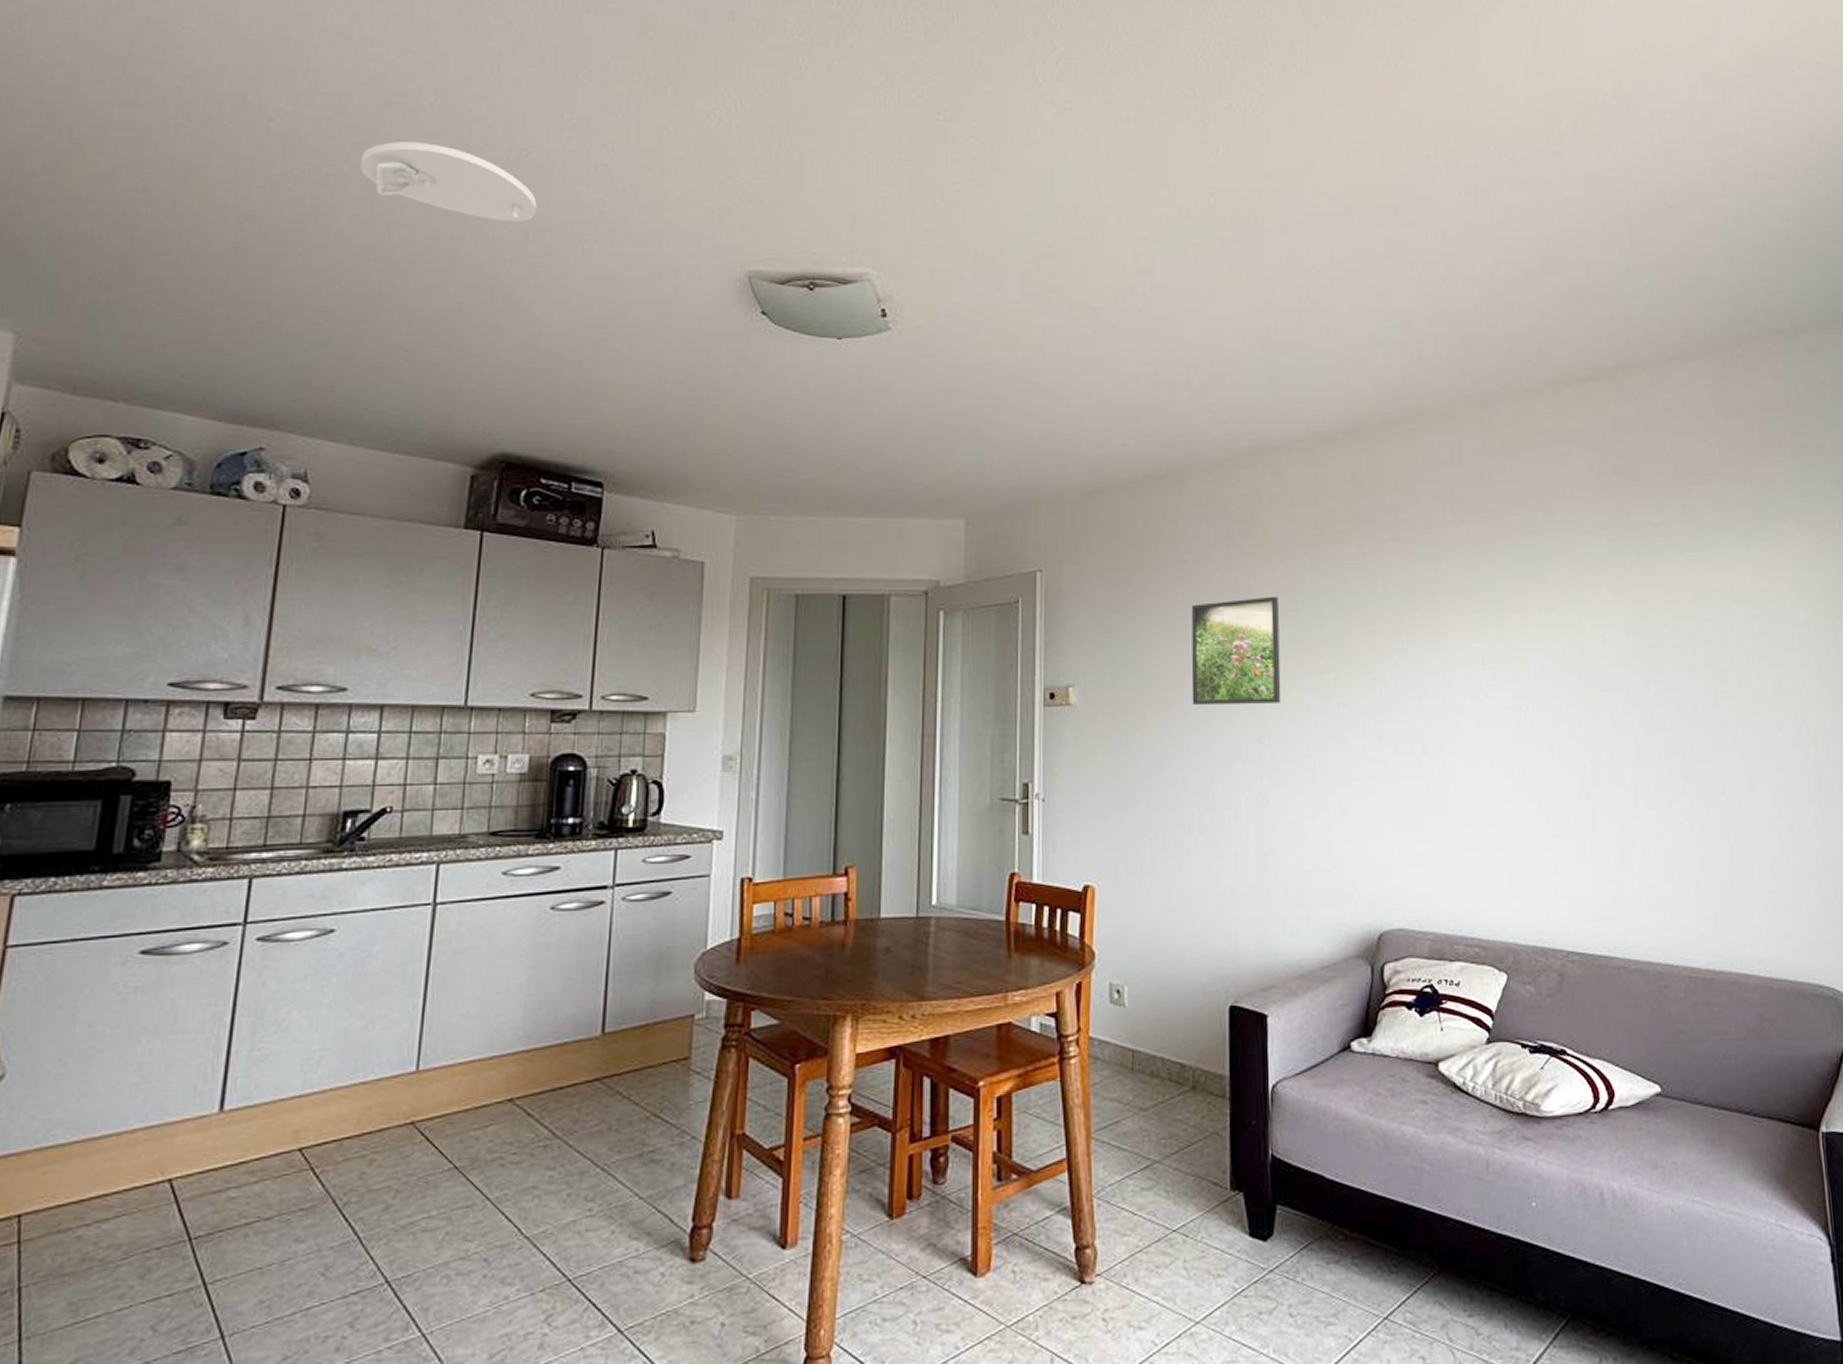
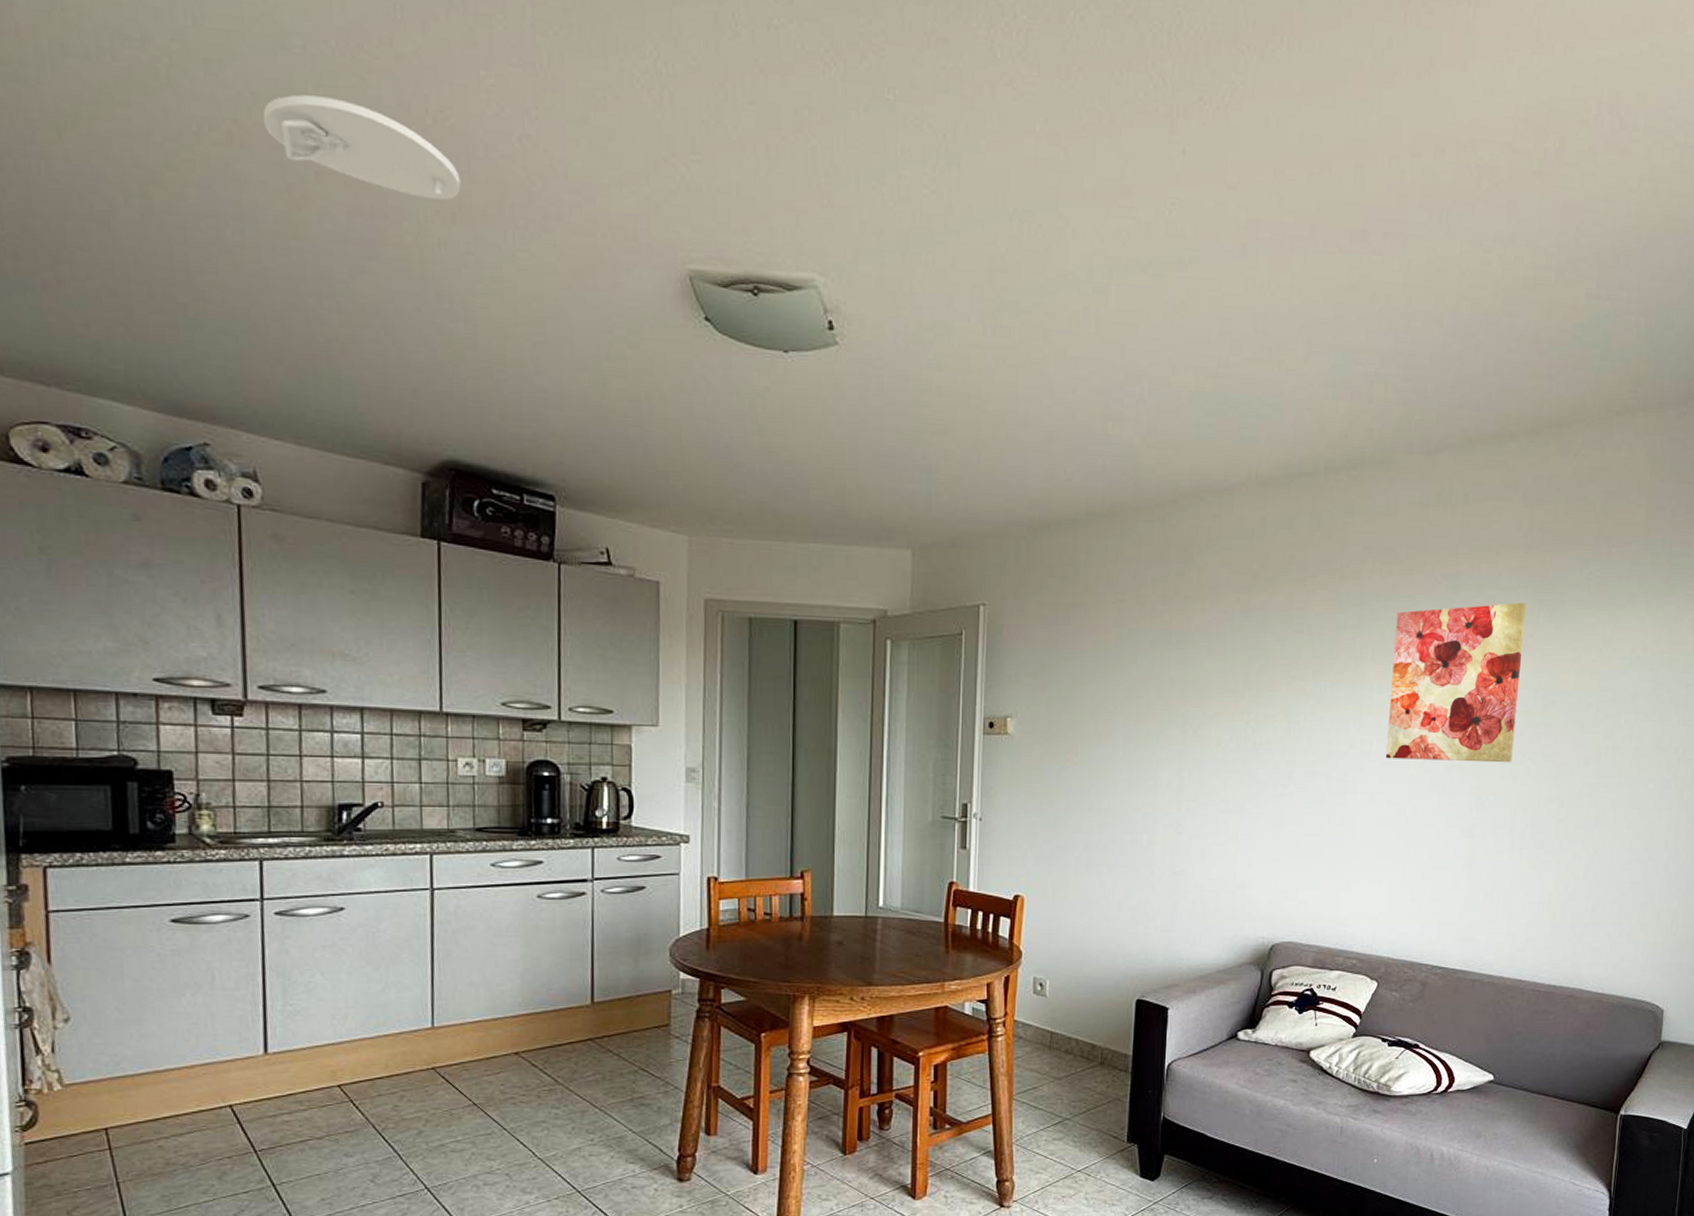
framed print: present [1191,596,1281,705] -> none [1120,639,1209,740]
wall art: none [1475,545,1622,715] -> present [1385,602,1527,763]

